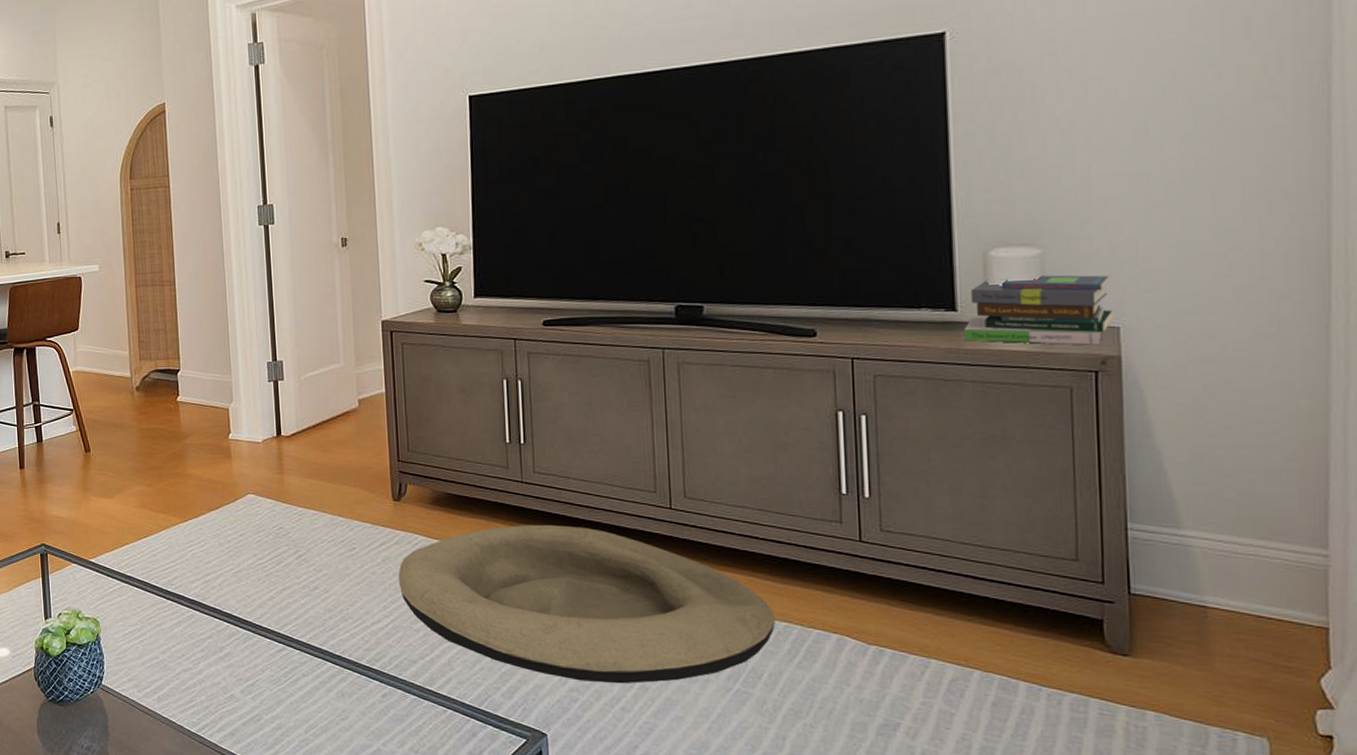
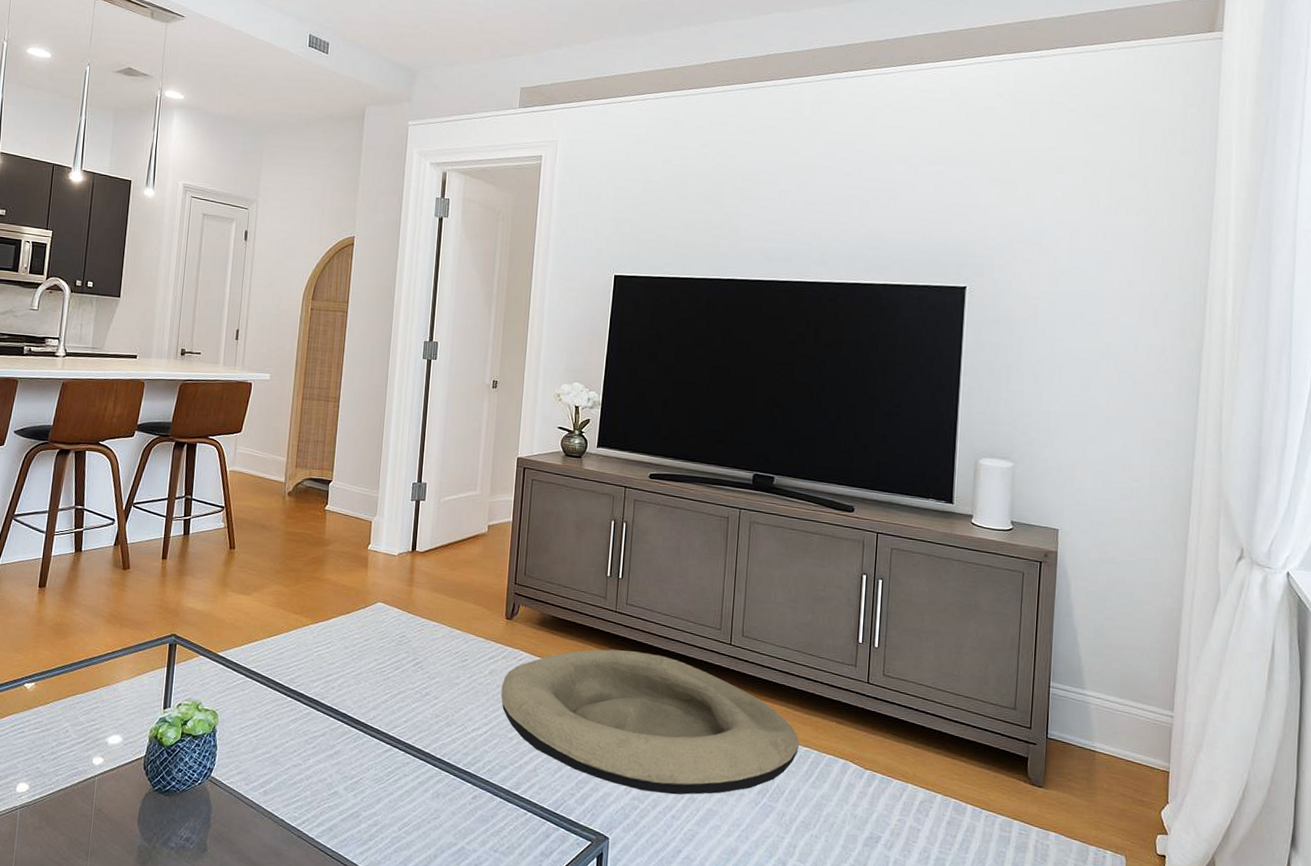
books: present [964,274,1113,345] -> none [956,481,1055,542]

